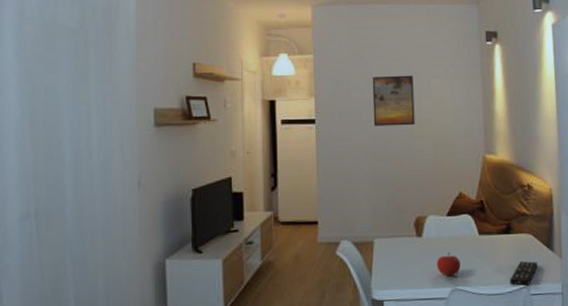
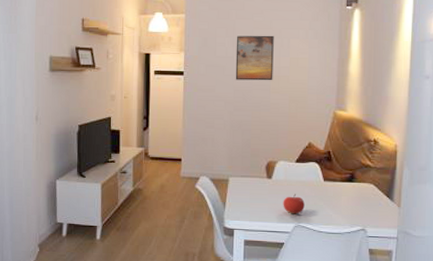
remote control: present [509,261,538,285] -> none [348,207,377,228]

